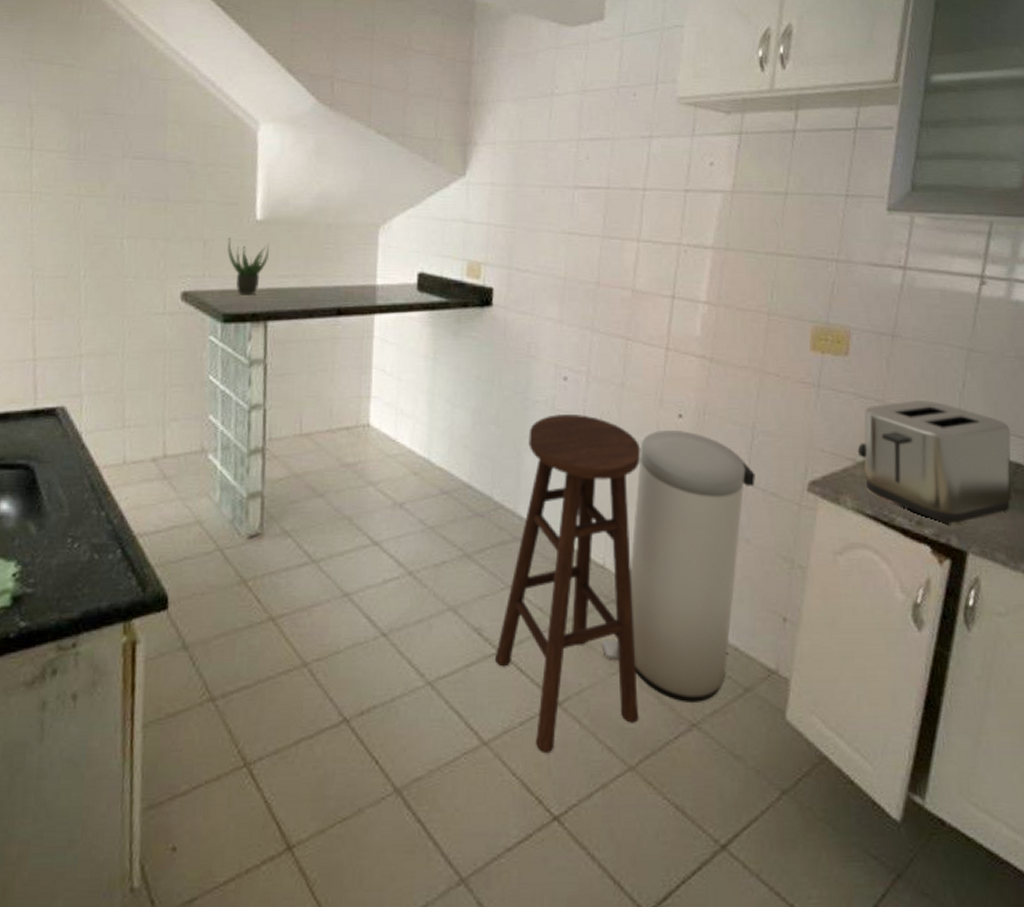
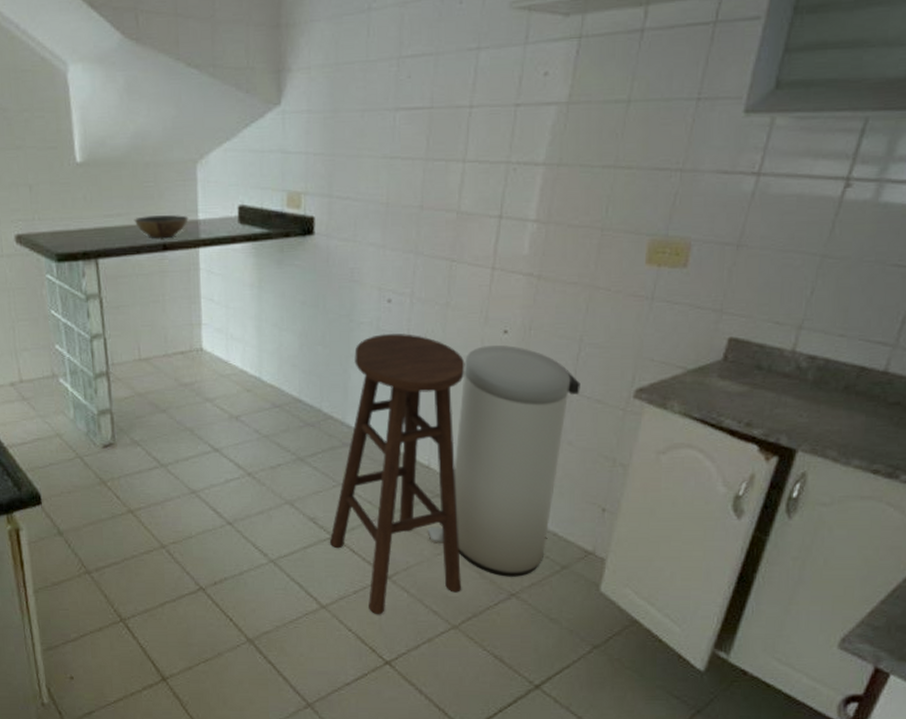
potted plant: present [227,238,269,295] -> none [52,181,92,236]
bowl: none [309,278,366,303] -> present [134,215,189,239]
toaster: present [857,400,1012,524] -> none [689,309,860,425]

